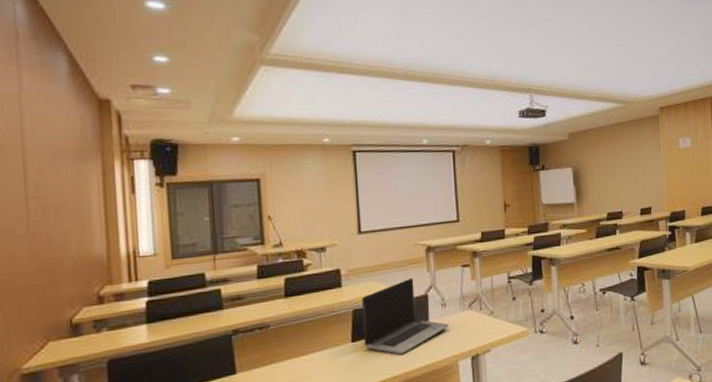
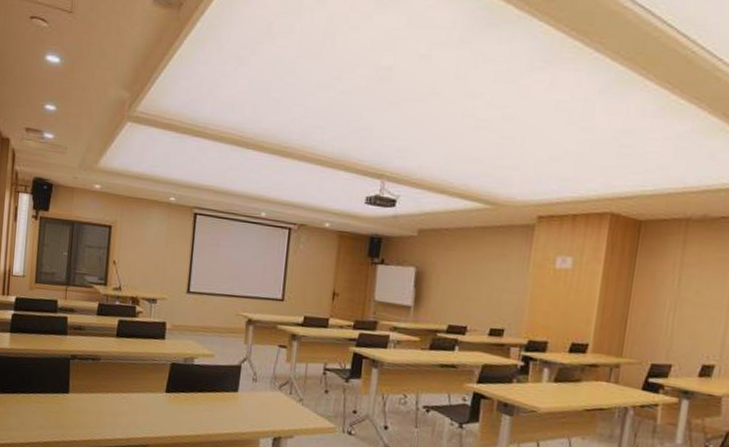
laptop computer: present [361,278,450,355] -> none [176,346,258,416]

